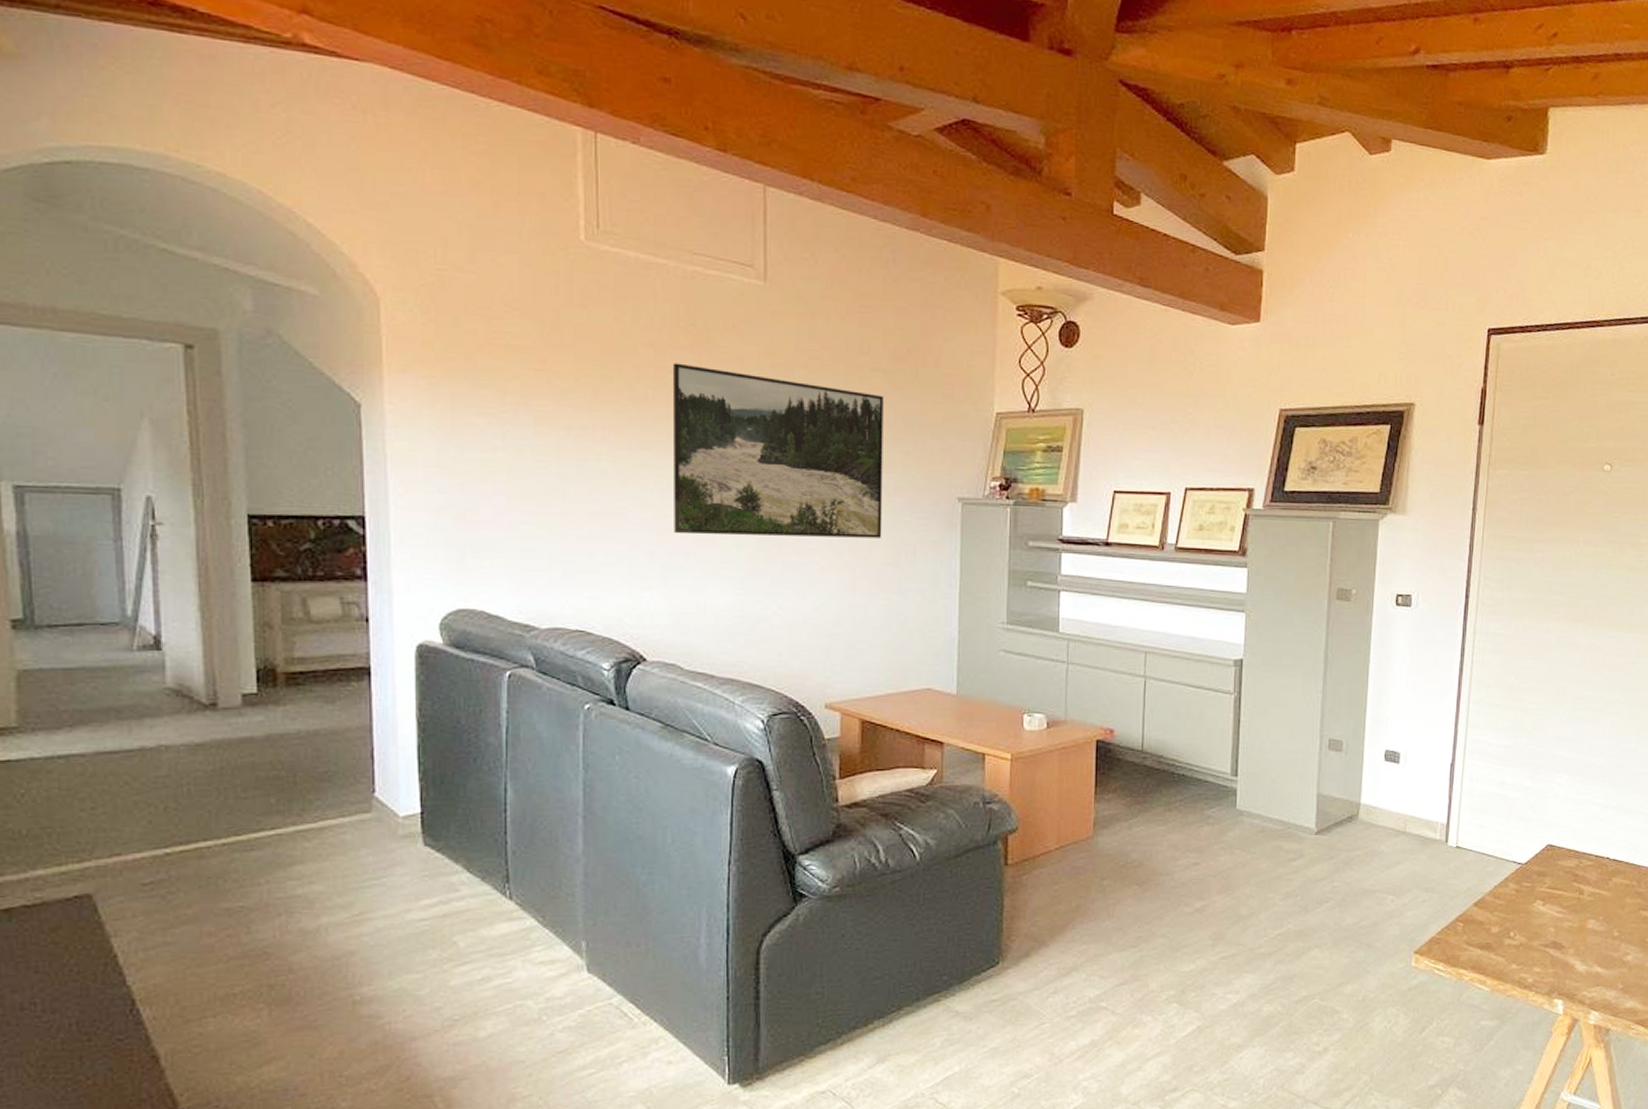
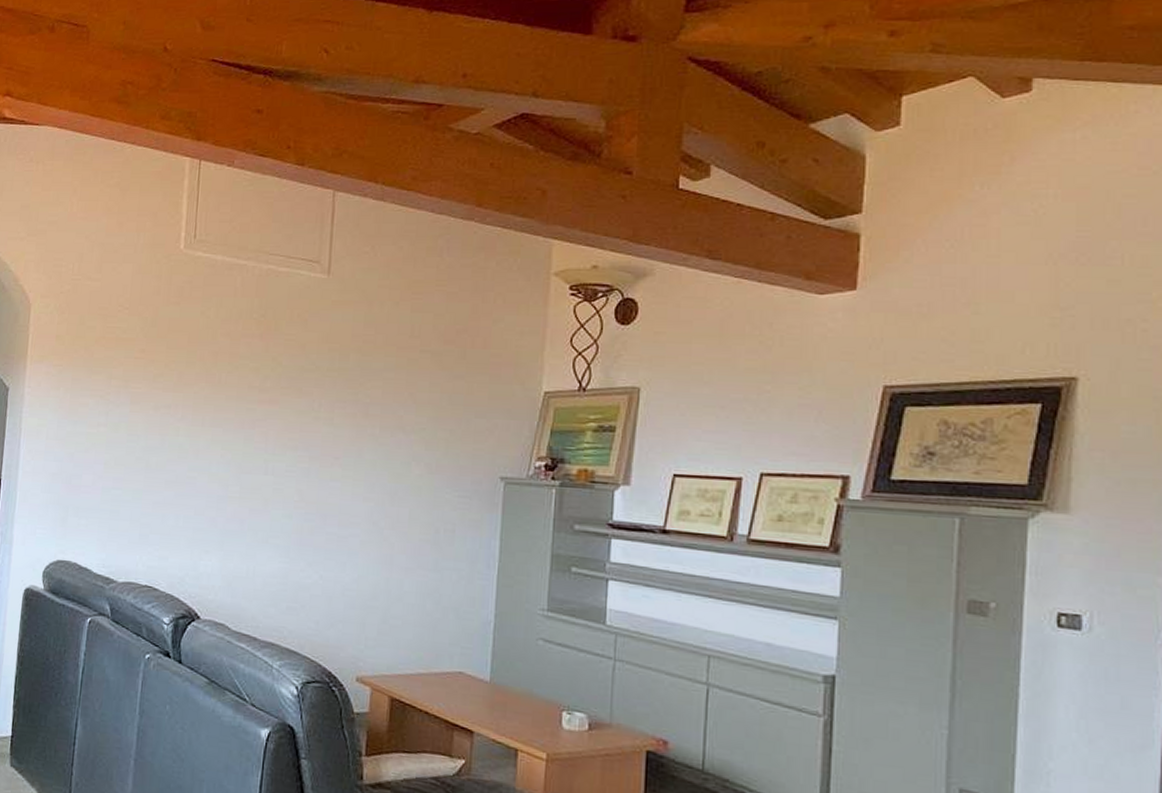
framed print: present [672,363,883,538] -> none [233,350,431,515]

